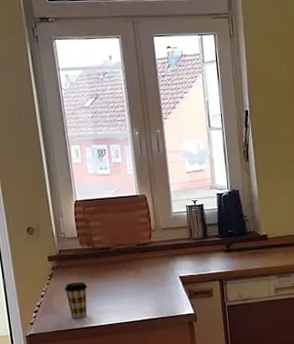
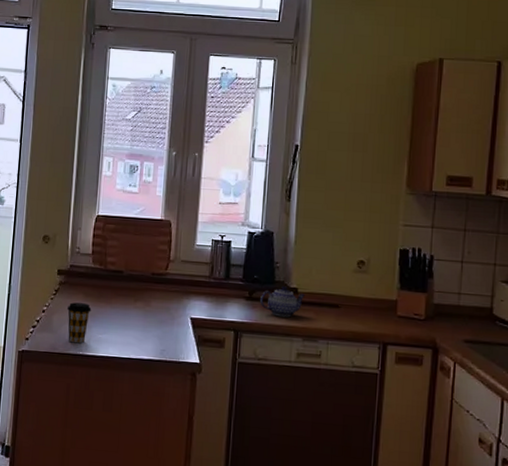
teapot: none [237,235,274,262] -> present [260,286,305,318]

